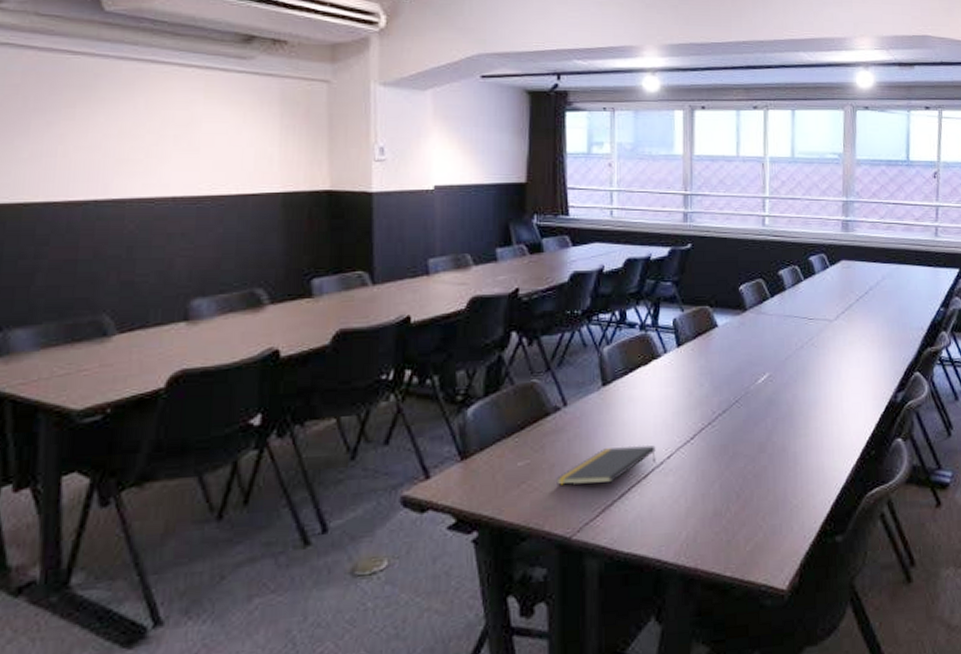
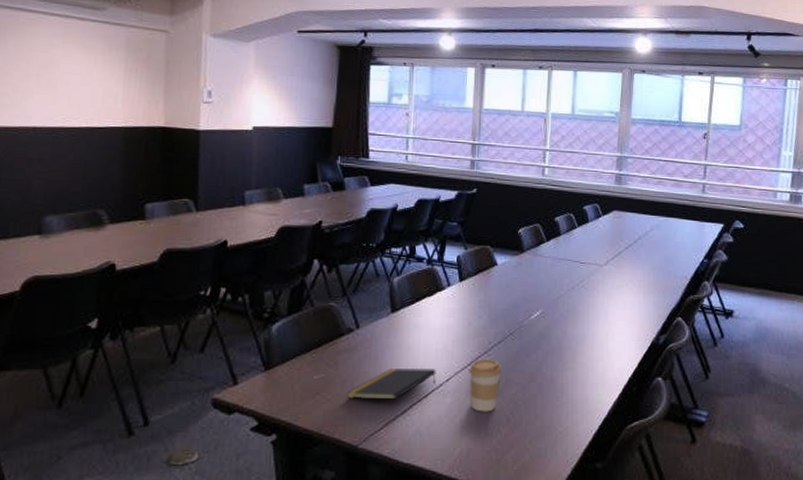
coffee cup: none [692,430,729,490] -> present [469,358,503,412]

